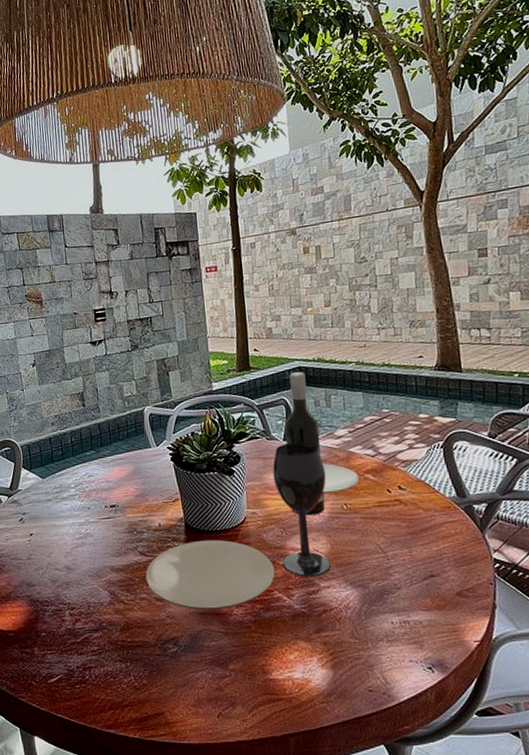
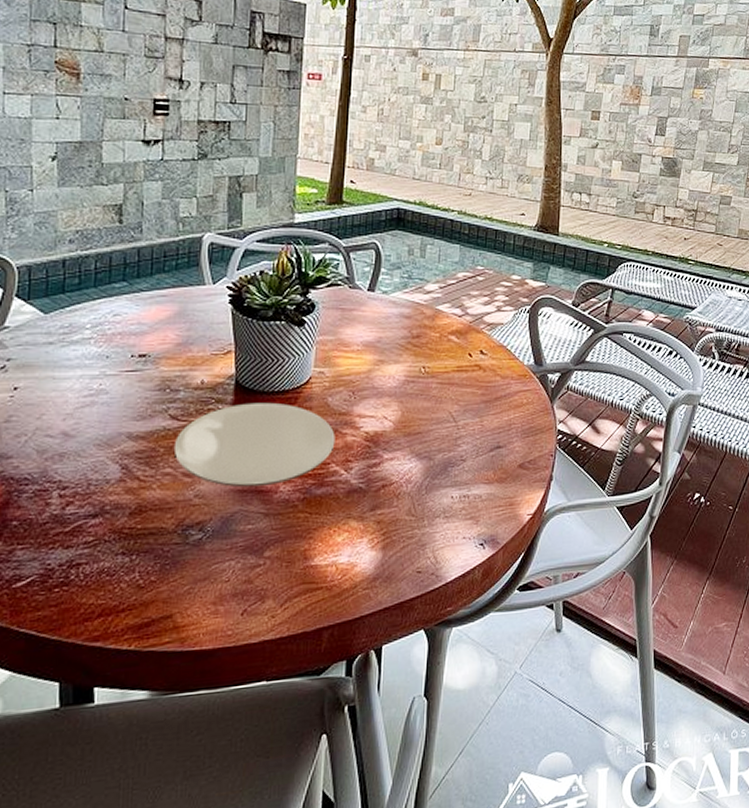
wine glass: present [272,442,331,577] -> none [345,294,408,448]
bottle: present [284,372,325,516] -> none [370,214,409,378]
plate: present [322,463,360,494] -> none [401,320,443,355]

